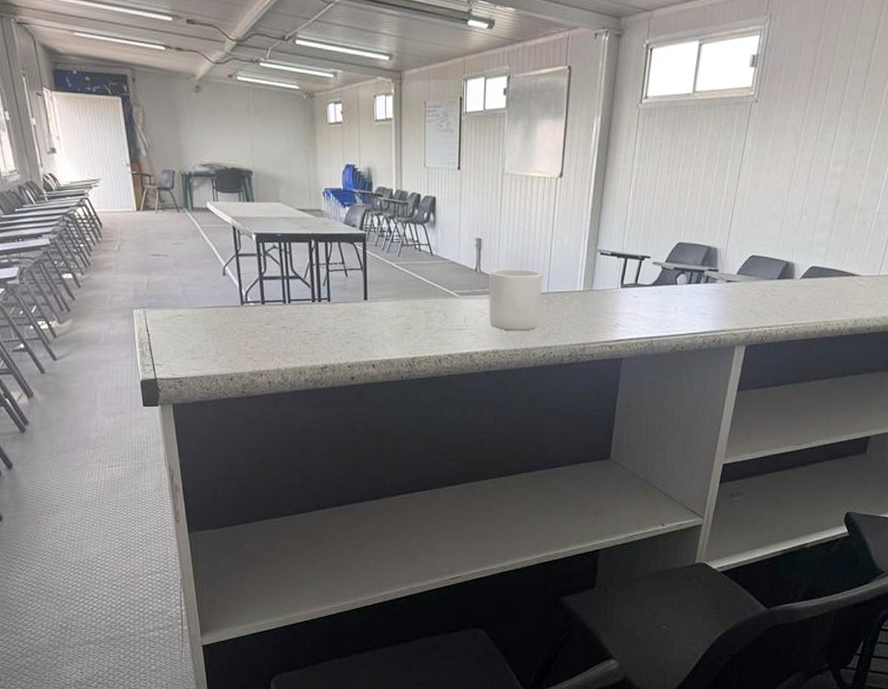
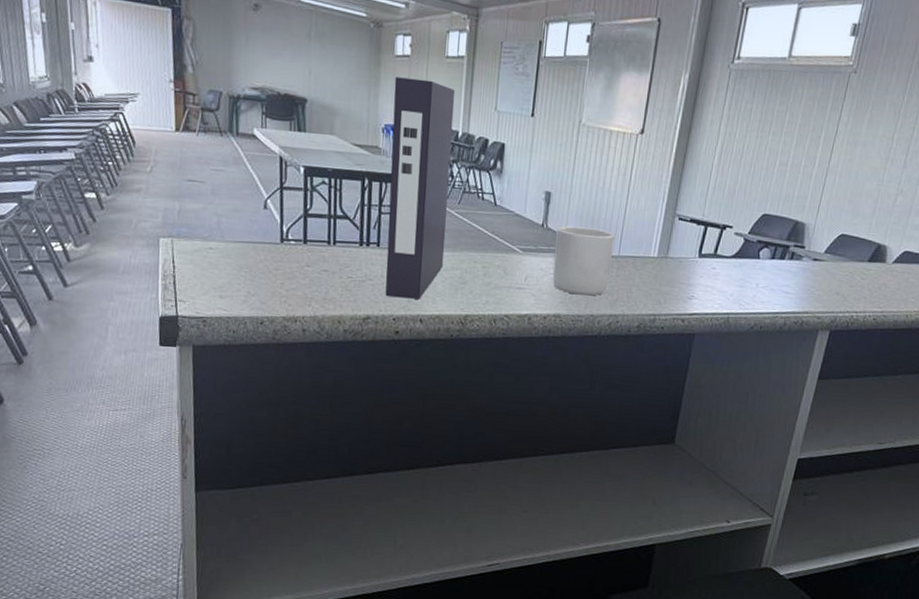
binder: none [330,143,389,347] -> present [385,77,456,300]

